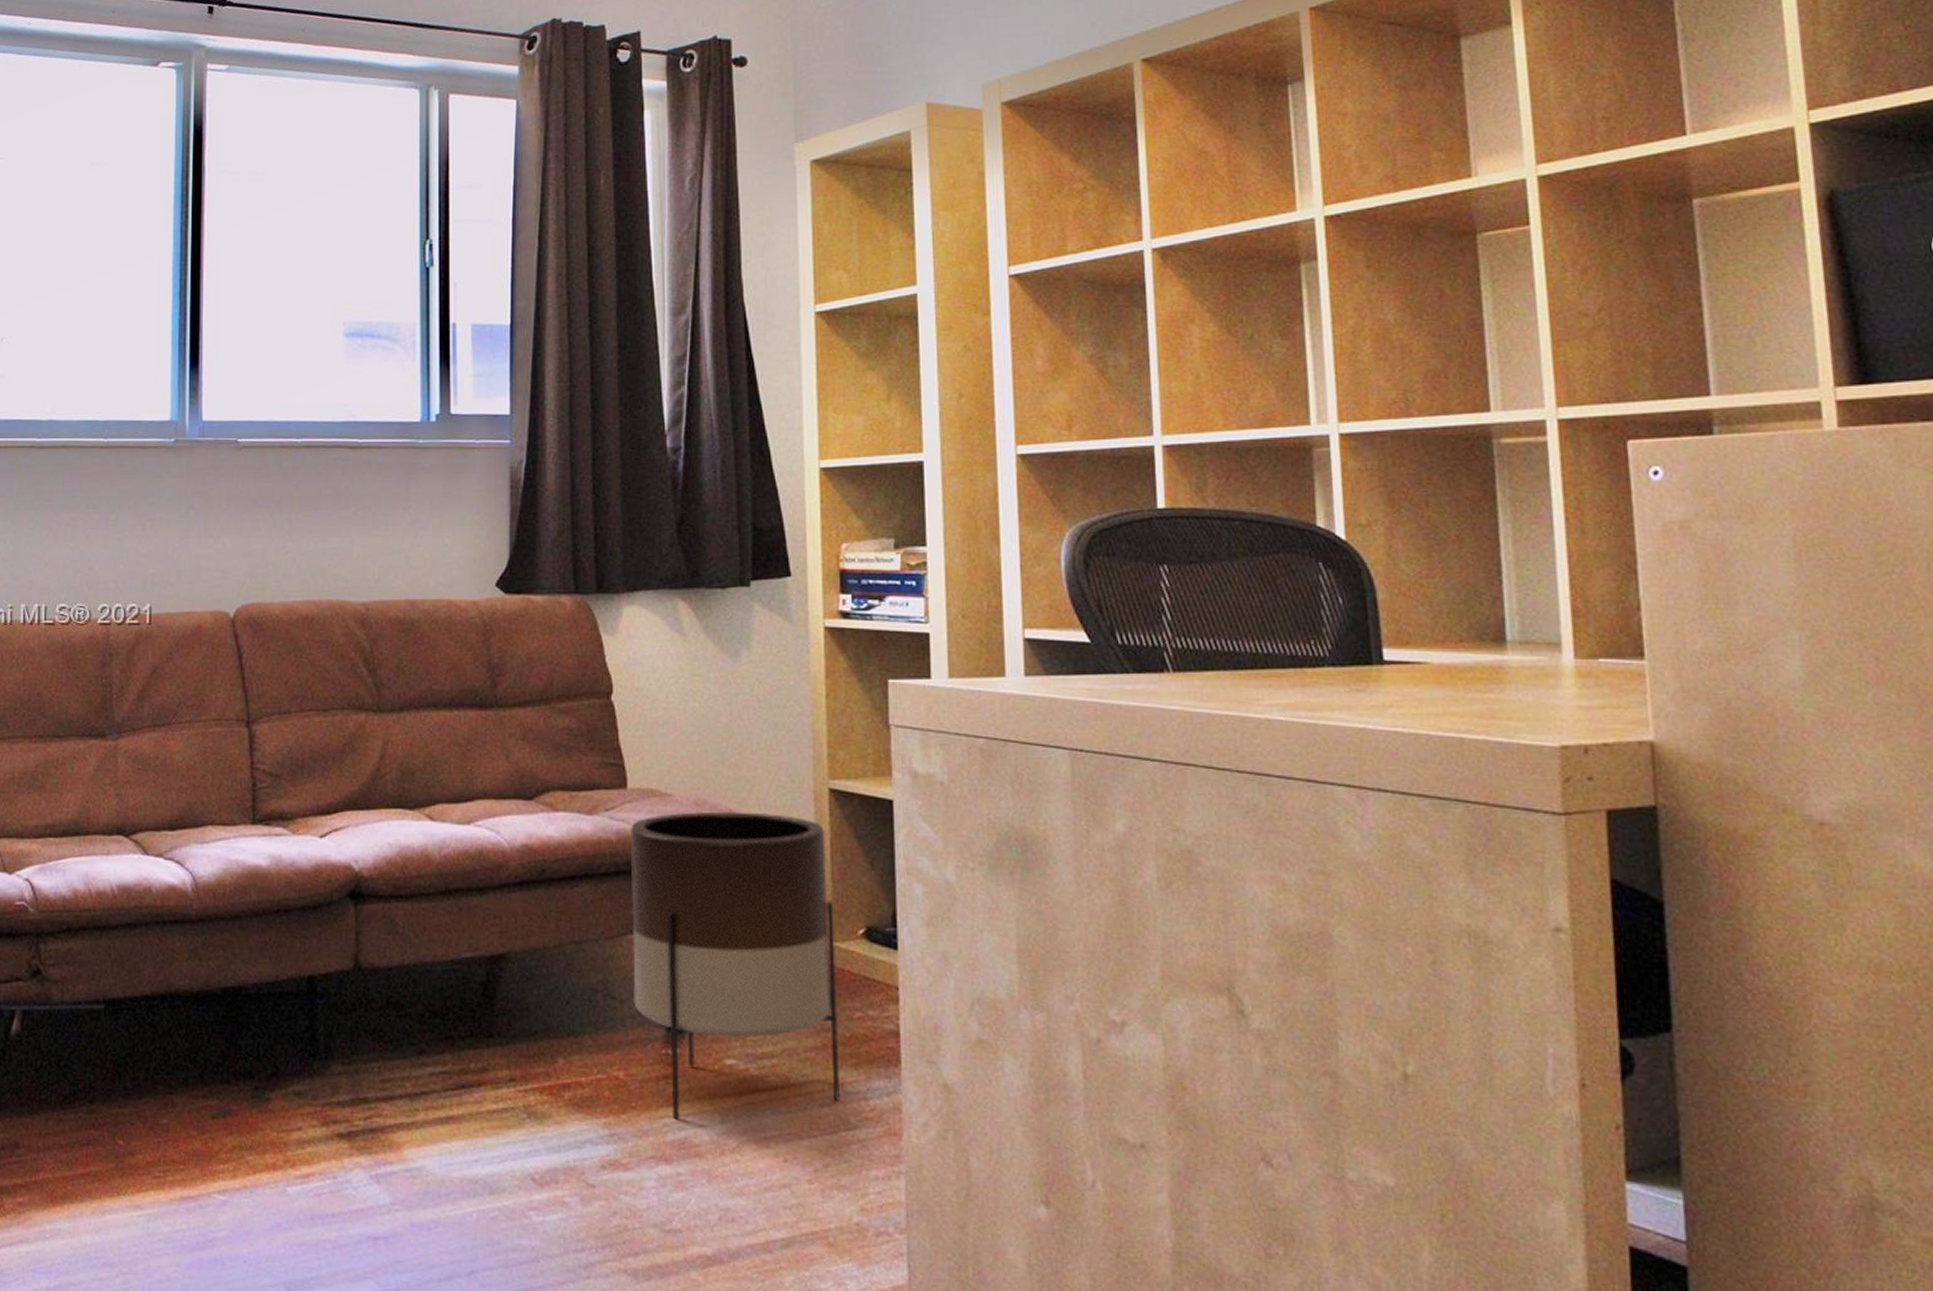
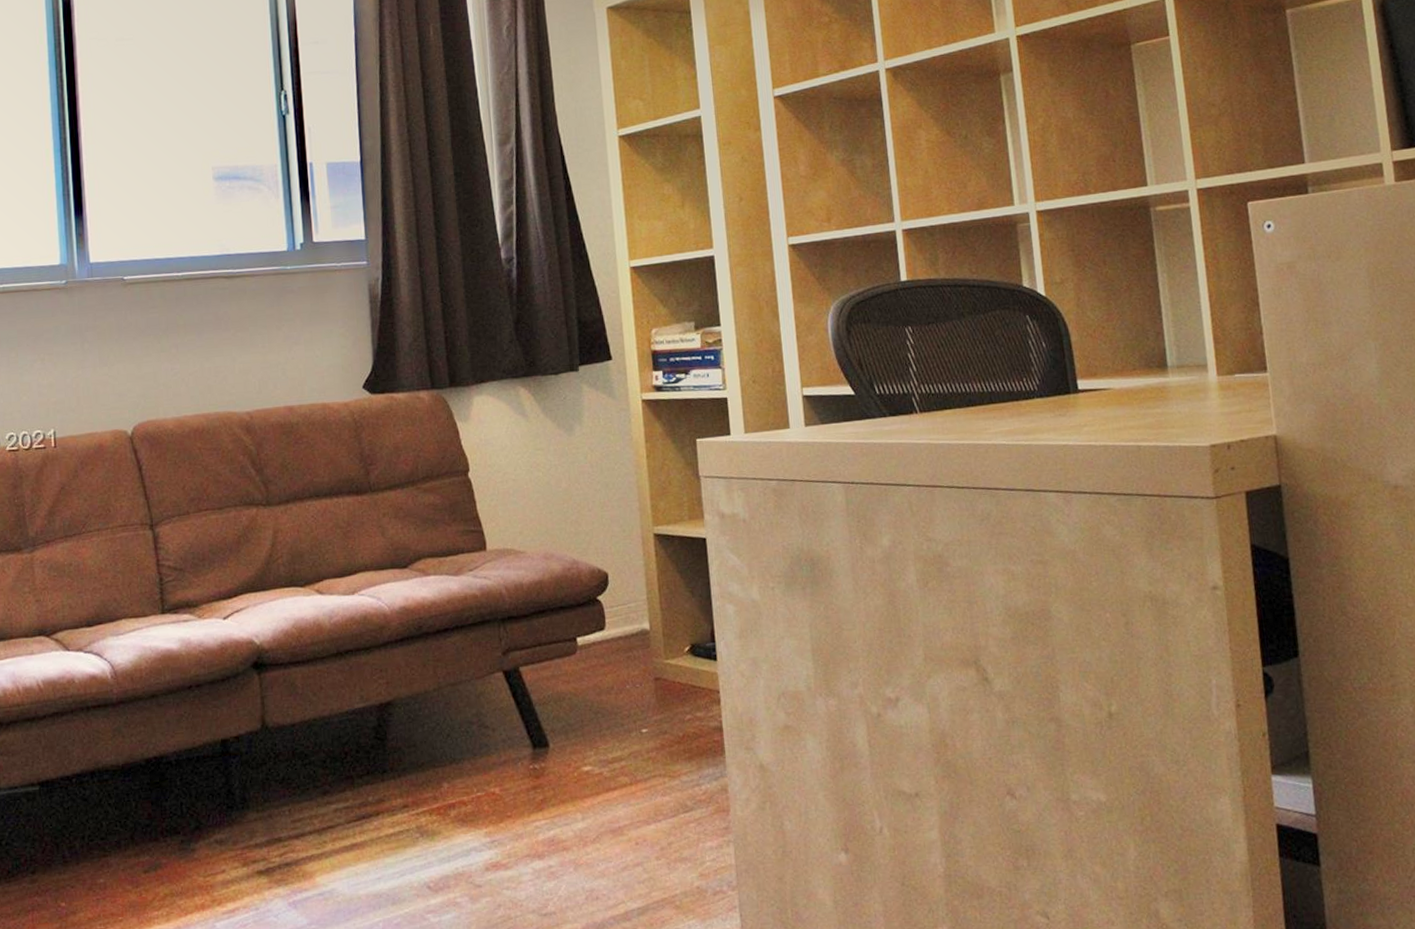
planter: present [630,811,840,1120] -> none [491,559,678,822]

